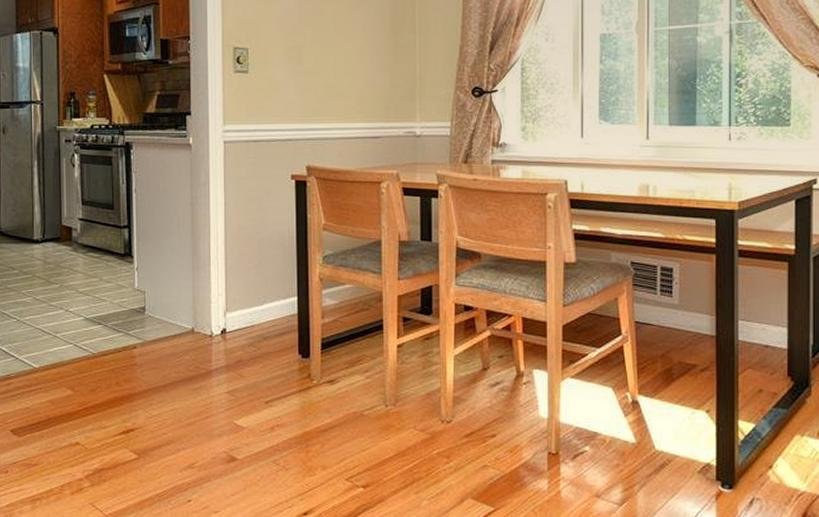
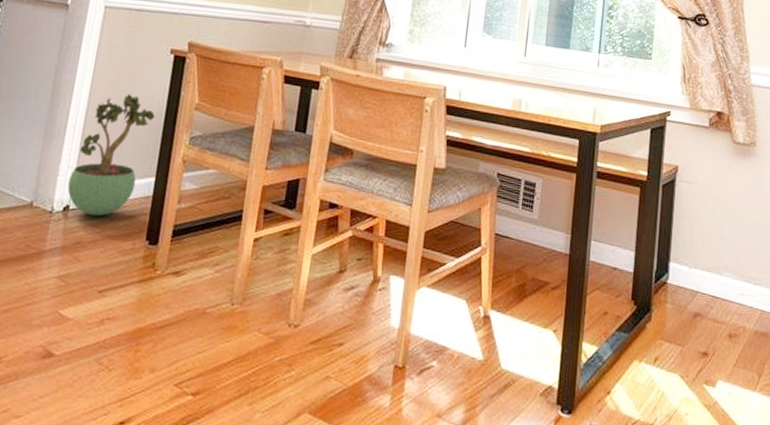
potted plant: none [221,222,287,336] -> present [67,94,155,217]

